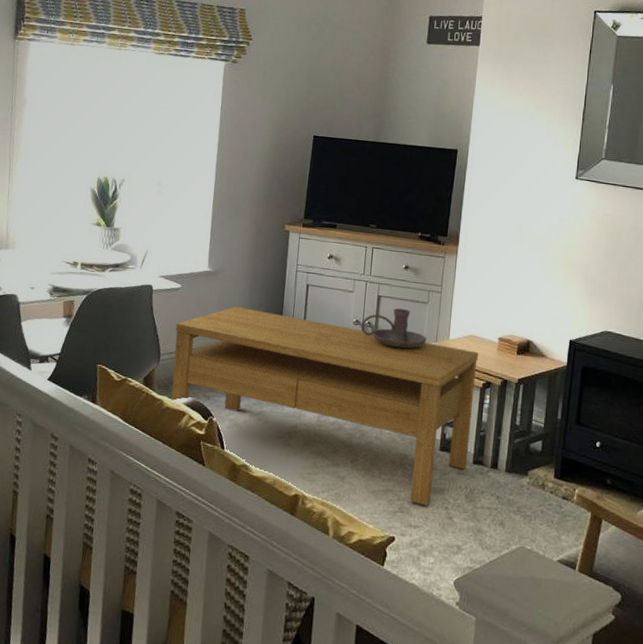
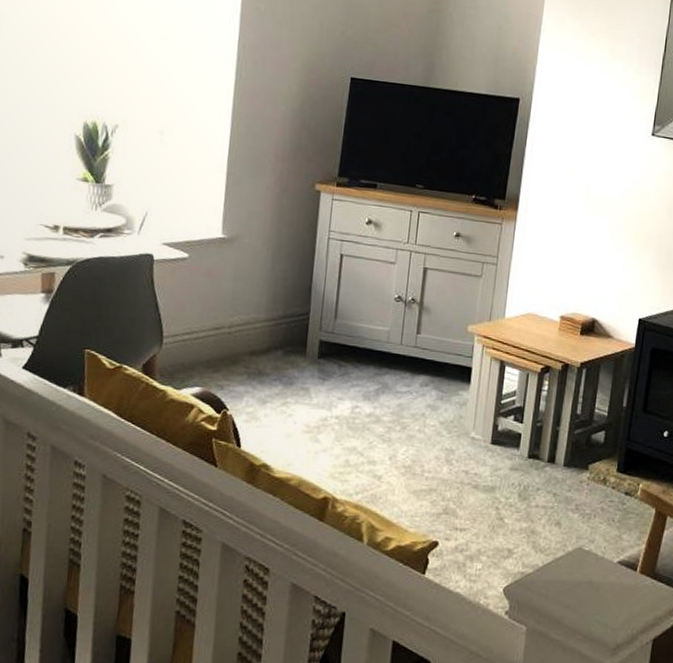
coffee table: present [171,306,479,506] -> none [176,279,538,506]
candle holder: present [361,308,427,349] -> none [403,282,479,329]

